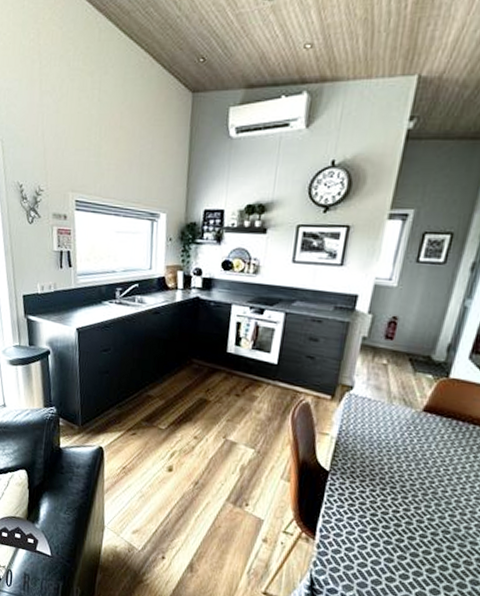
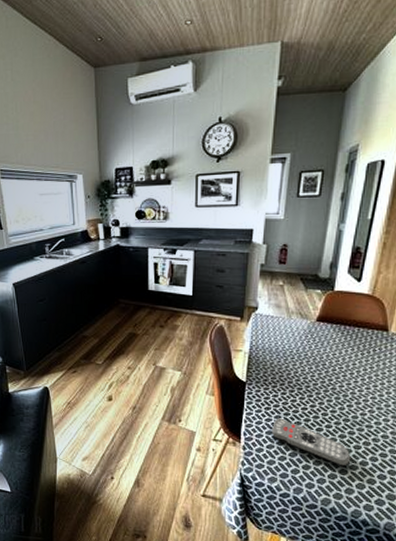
remote control: none [353,517,447,585] -> present [272,418,351,466]

